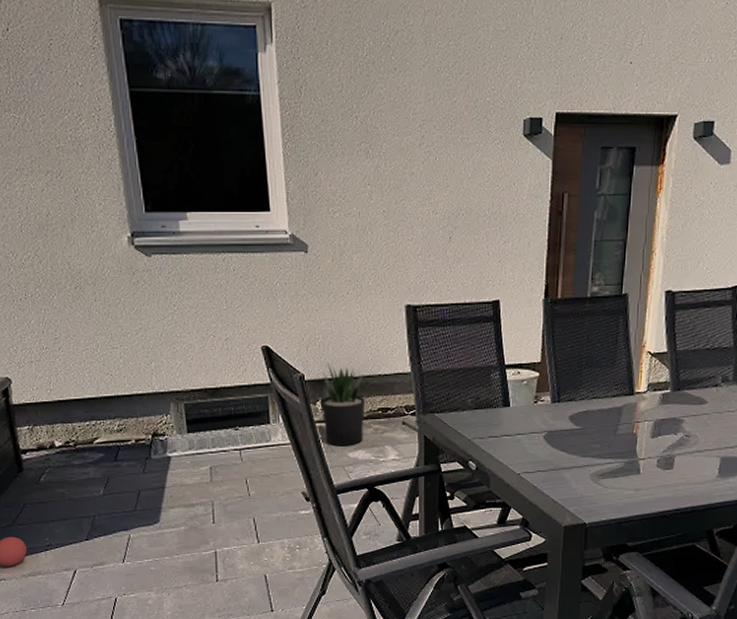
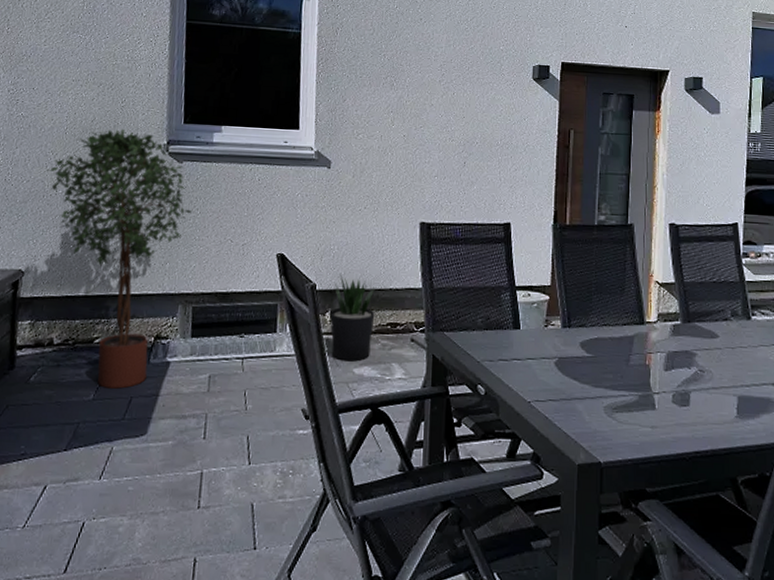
potted tree: none [11,223,170,484] -> present [47,129,193,389]

